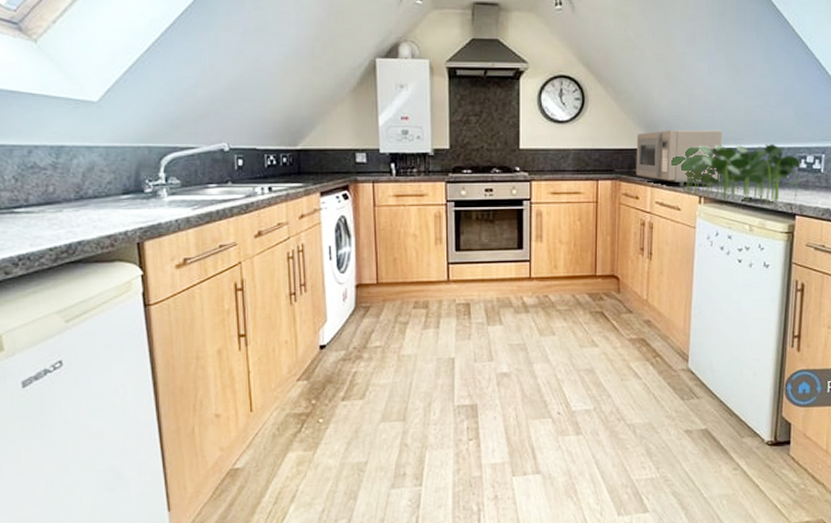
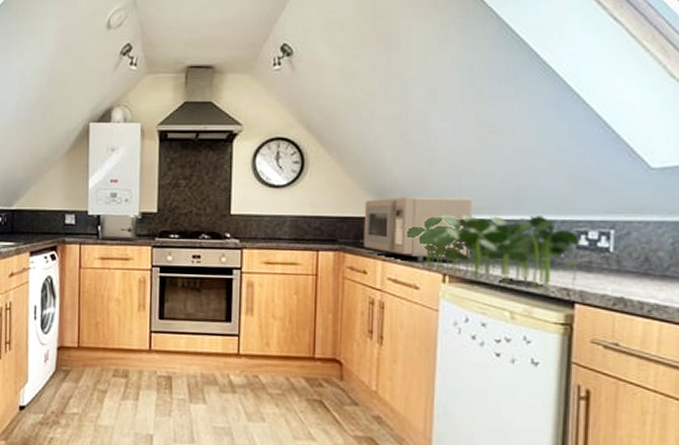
toaster: none [392,151,434,178] -> present [99,214,141,242]

